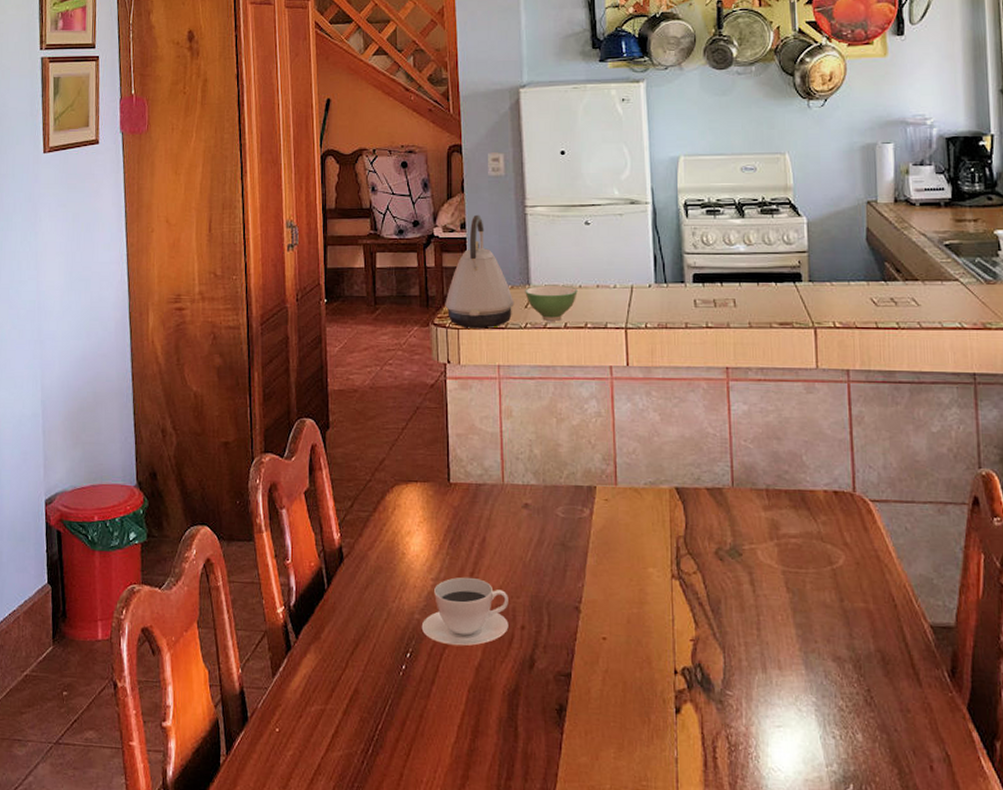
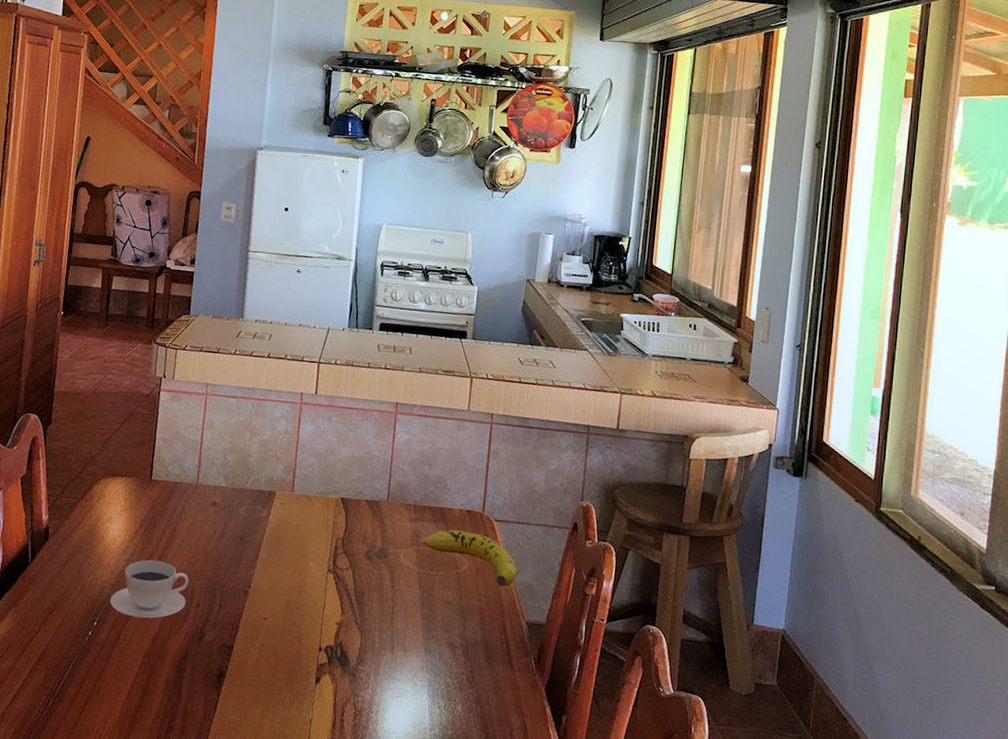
kettle: present [445,214,515,329] -> none [167,253,228,351]
bowl: present [525,285,578,321] -> none [238,319,283,351]
fruit: none [785,516,910,582] -> present [424,530,518,586]

